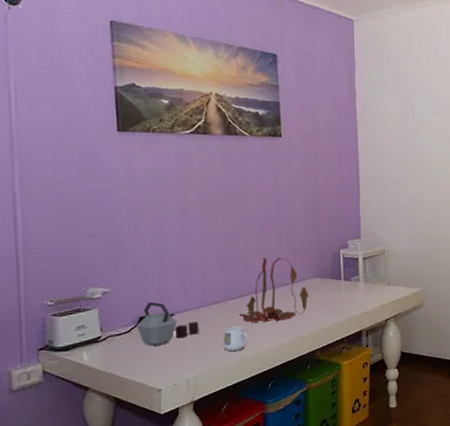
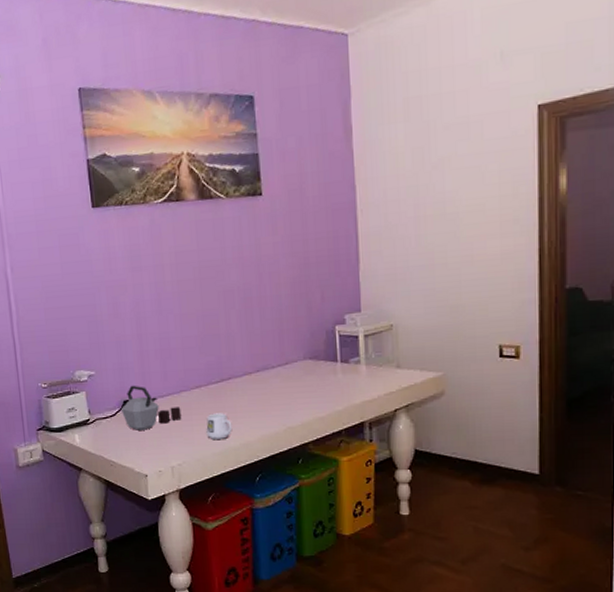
plant: present [238,257,309,324] -> none [221,336,299,411]

